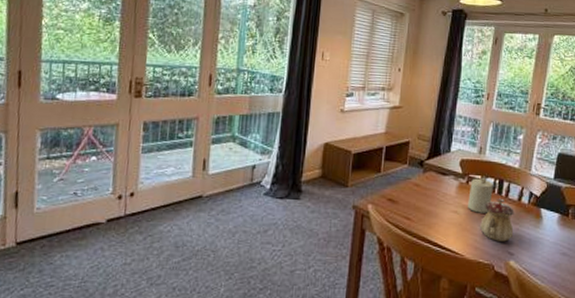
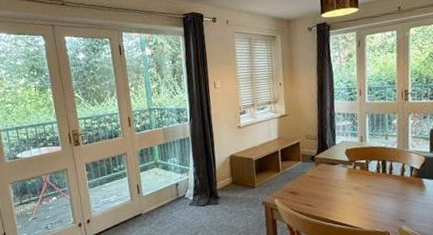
candle: present [468,177,493,214] -> none [357,161,378,192]
teapot: present [480,198,514,242] -> none [372,176,402,212]

